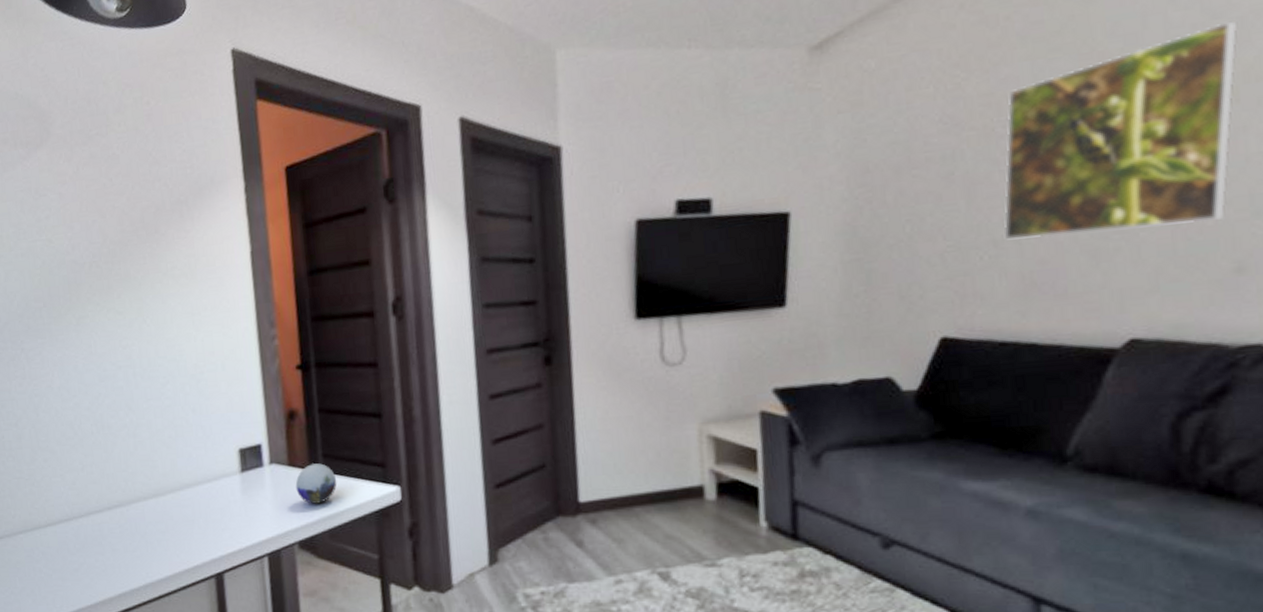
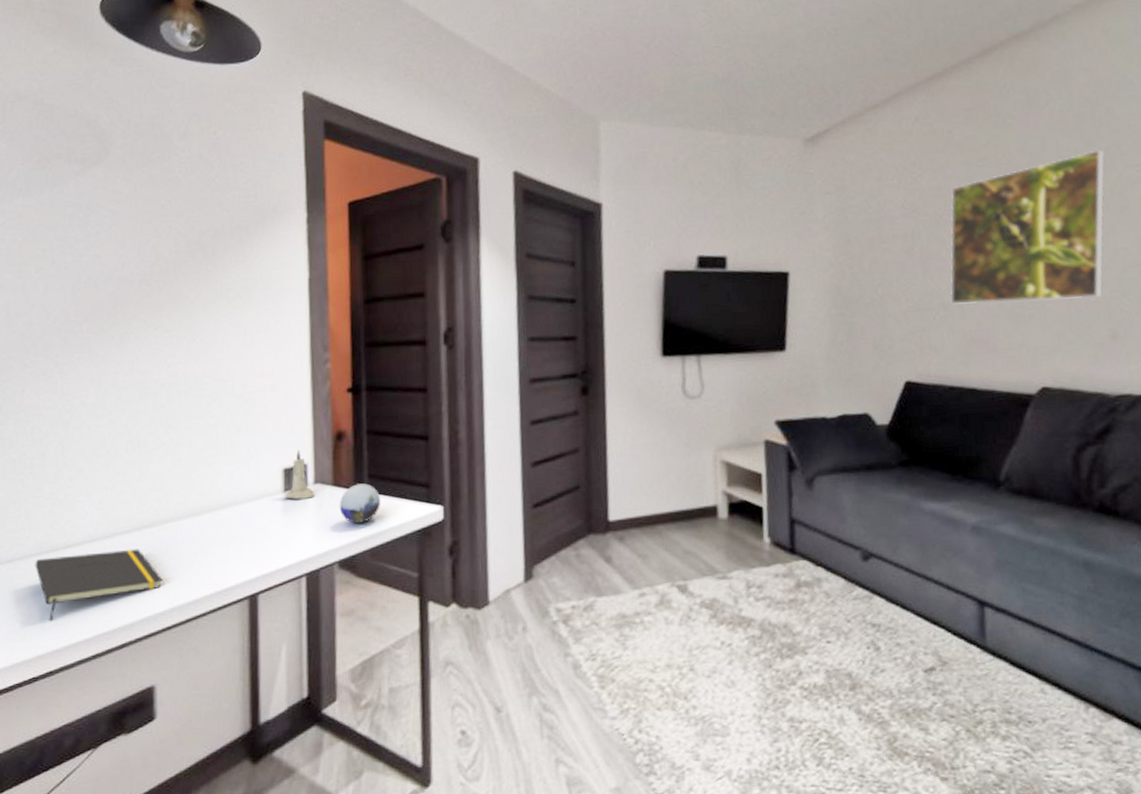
notepad: none [22,527,136,595] -> present [35,549,163,622]
candle: none [242,429,271,480] -> present [285,450,314,499]

